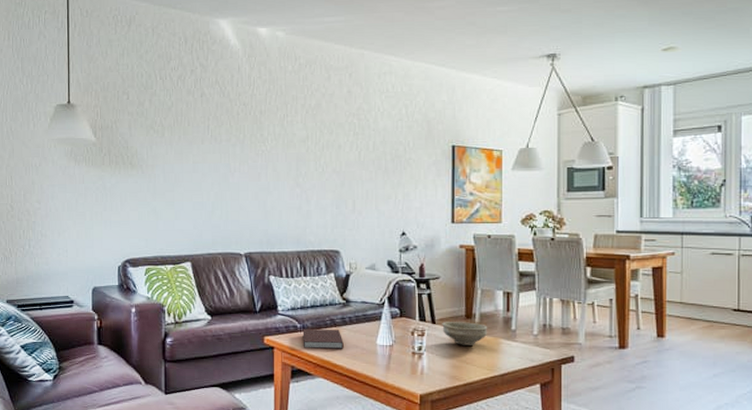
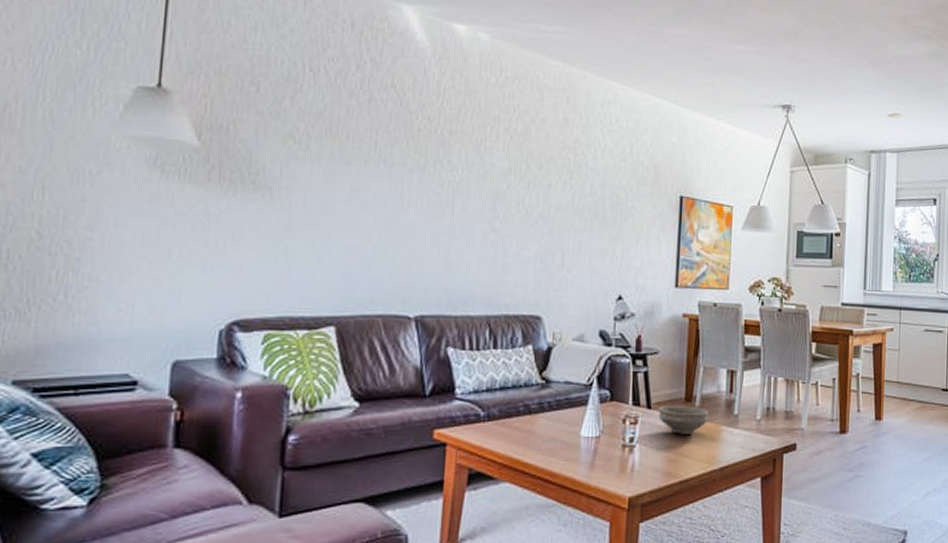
notebook: present [302,329,344,349] -> none [486,418,539,444]

